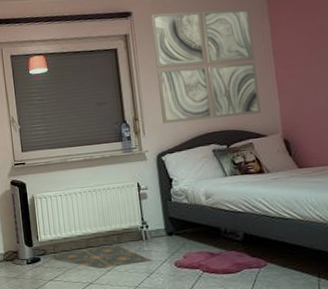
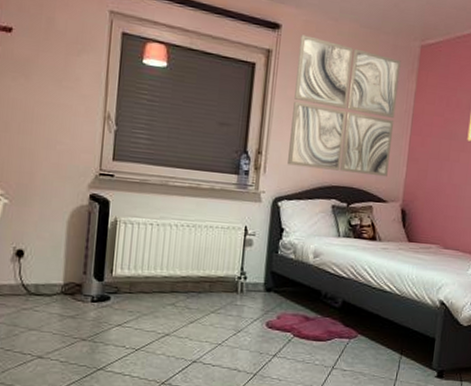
bath mat: present [48,244,151,269] -> none [121,292,242,319]

